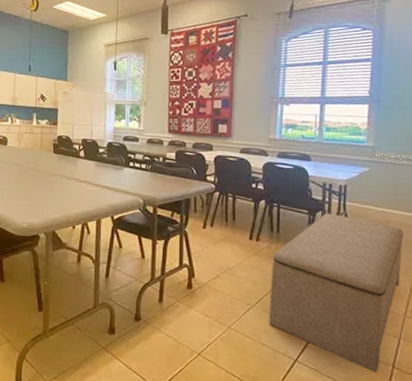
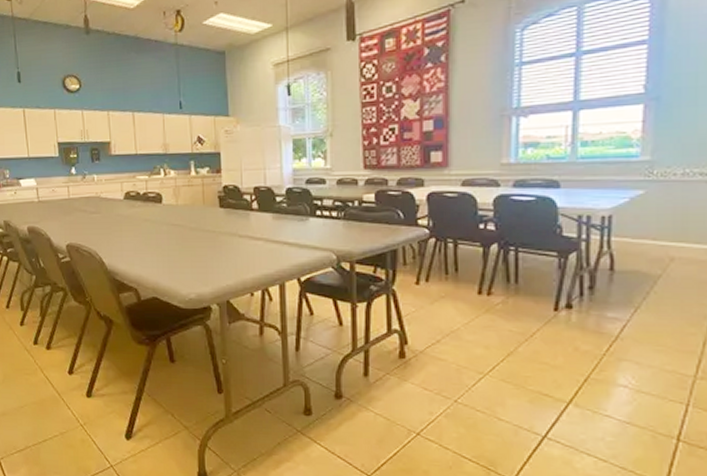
bench: present [269,213,404,373] -> none [507,254,695,448]

